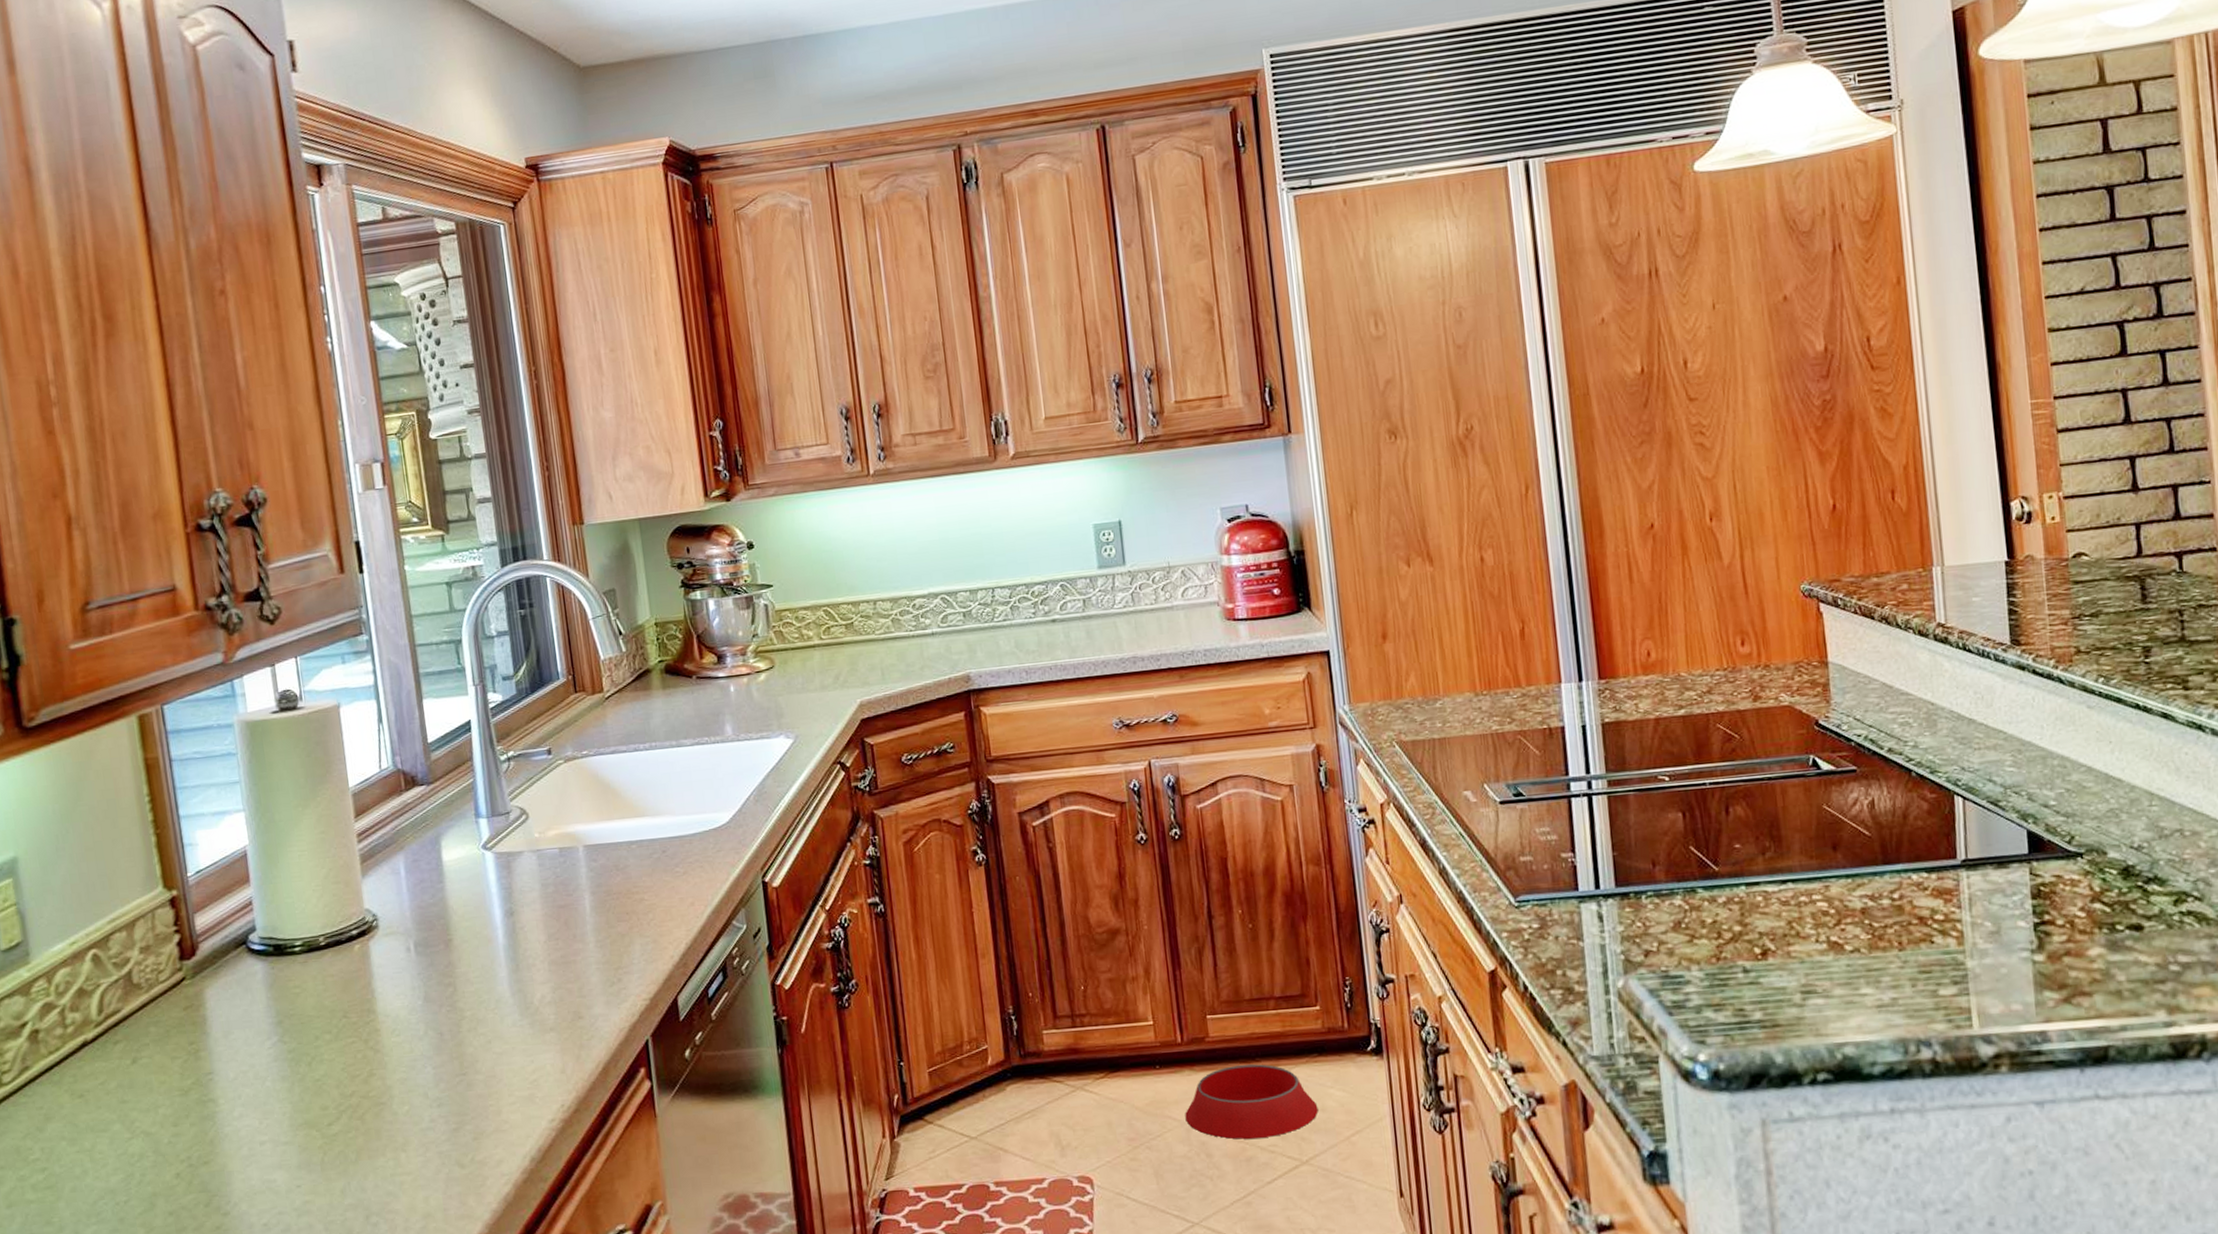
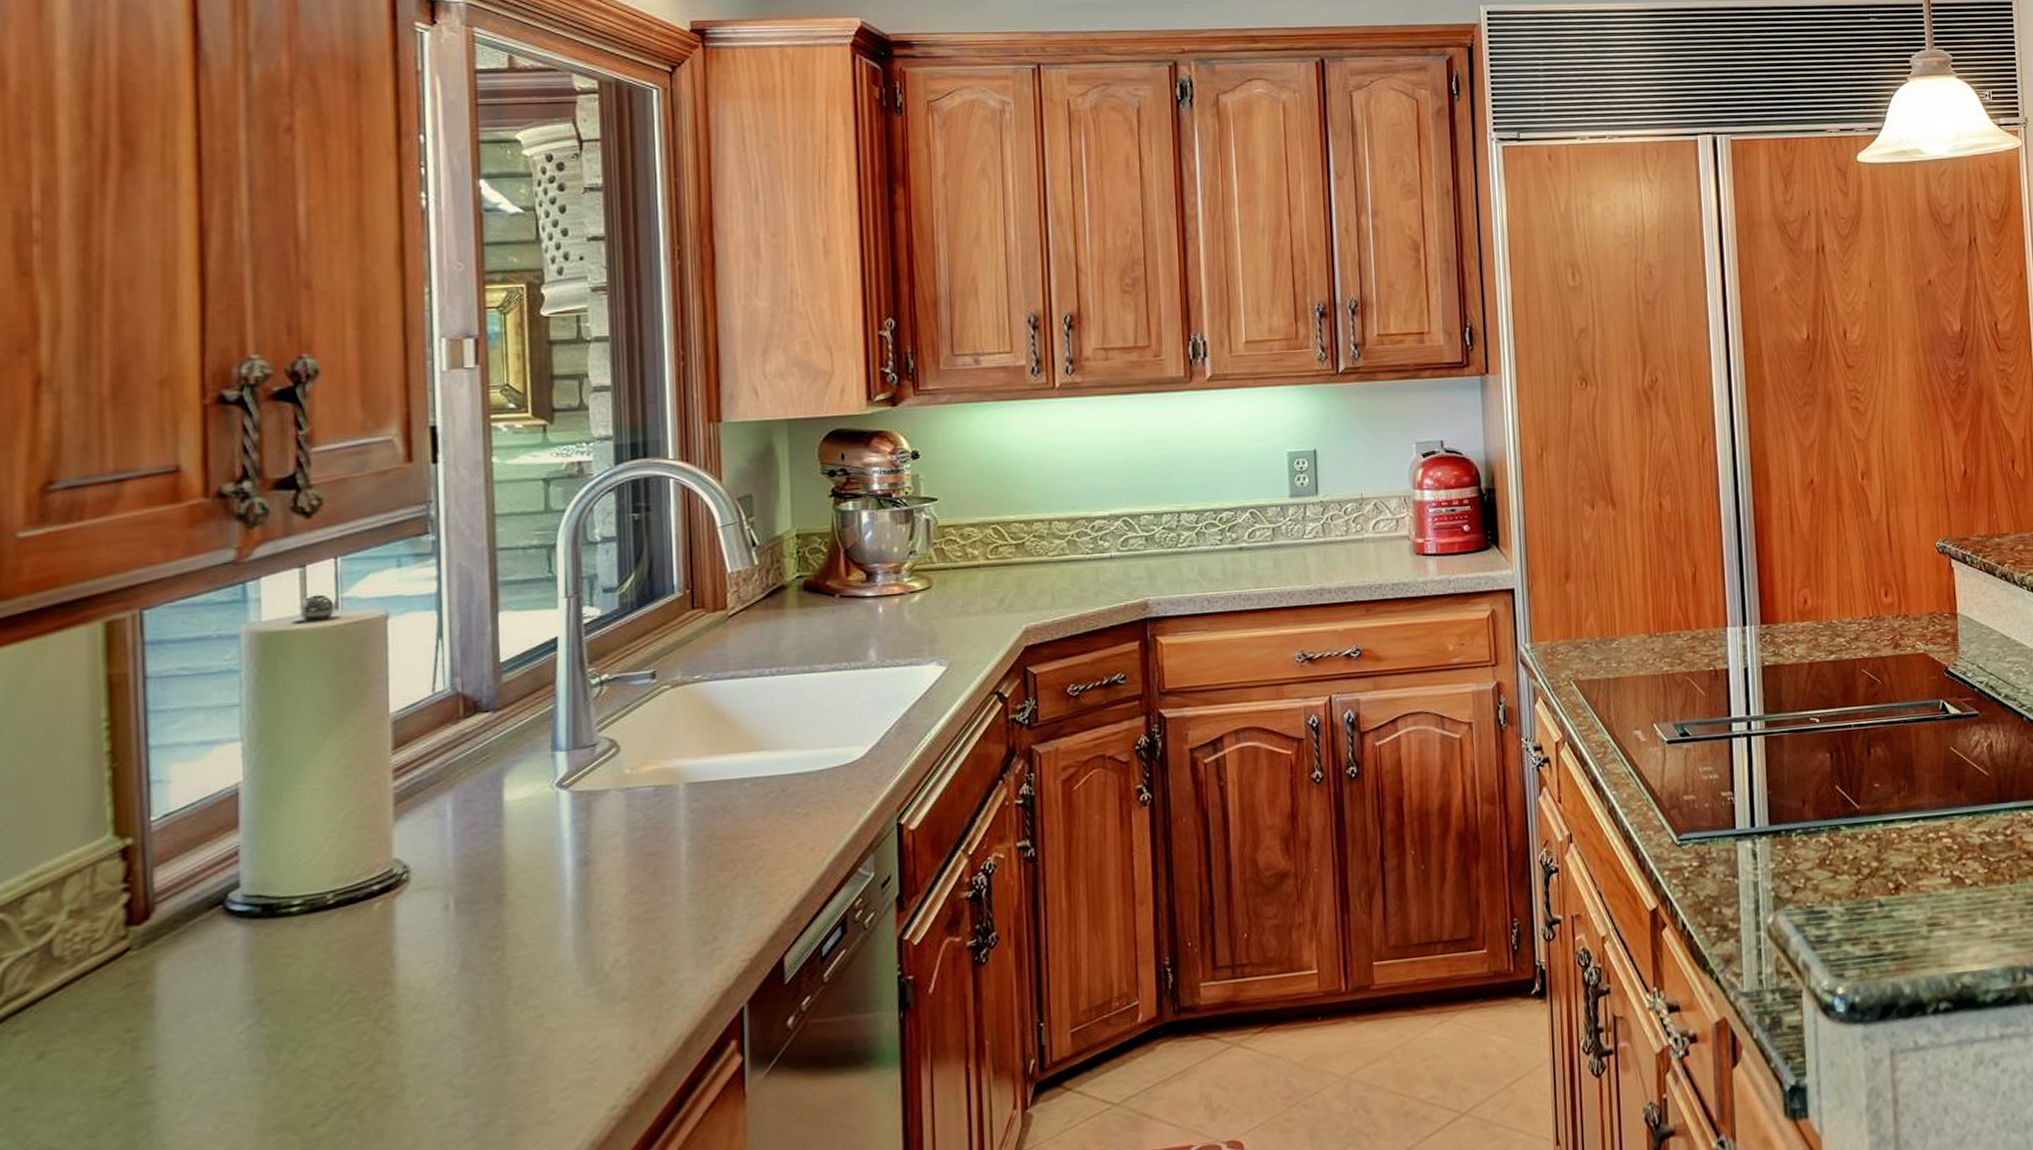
pet bowl: present [1185,1064,1318,1139] -> none [1345,1011,1480,1092]

